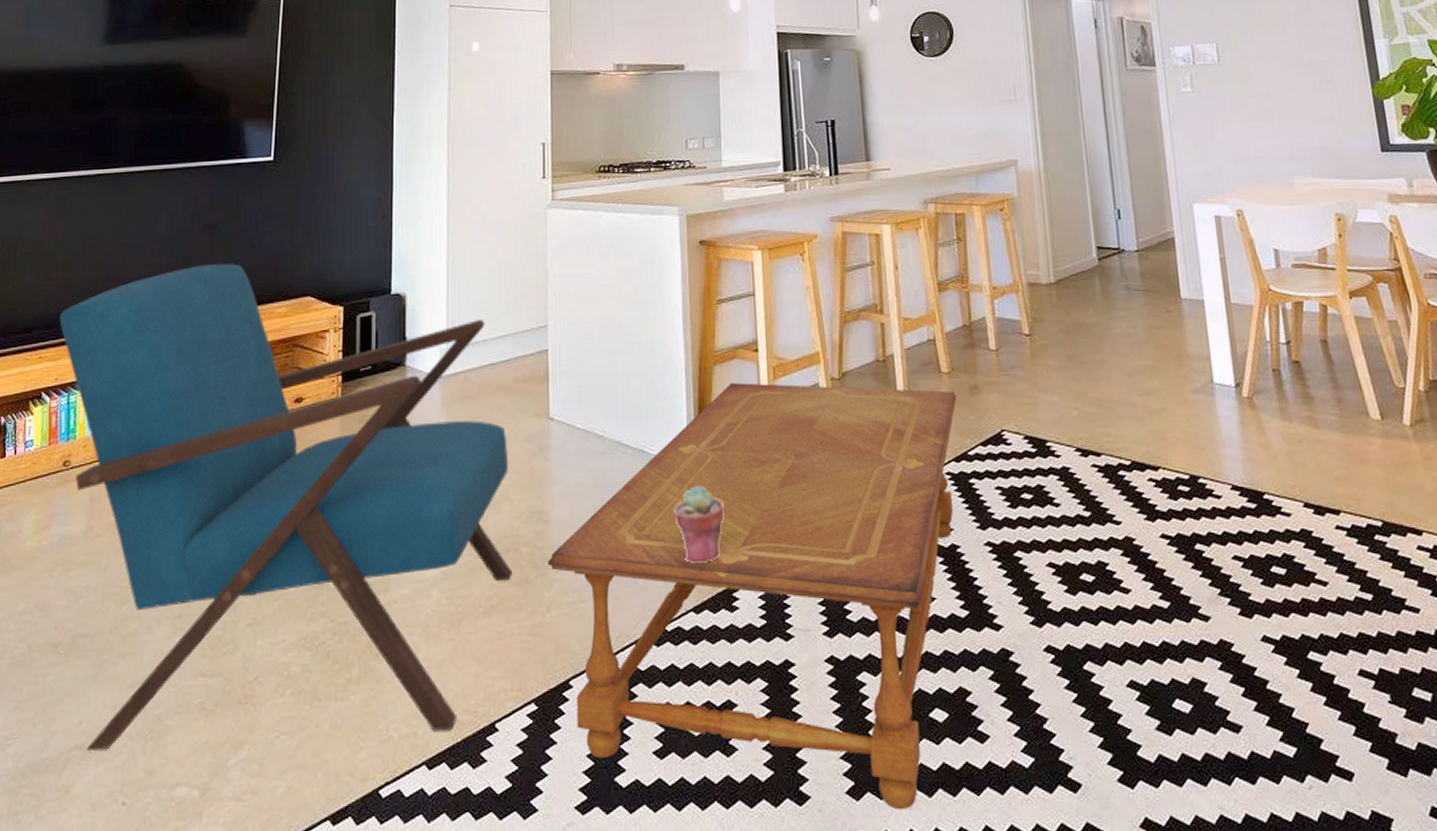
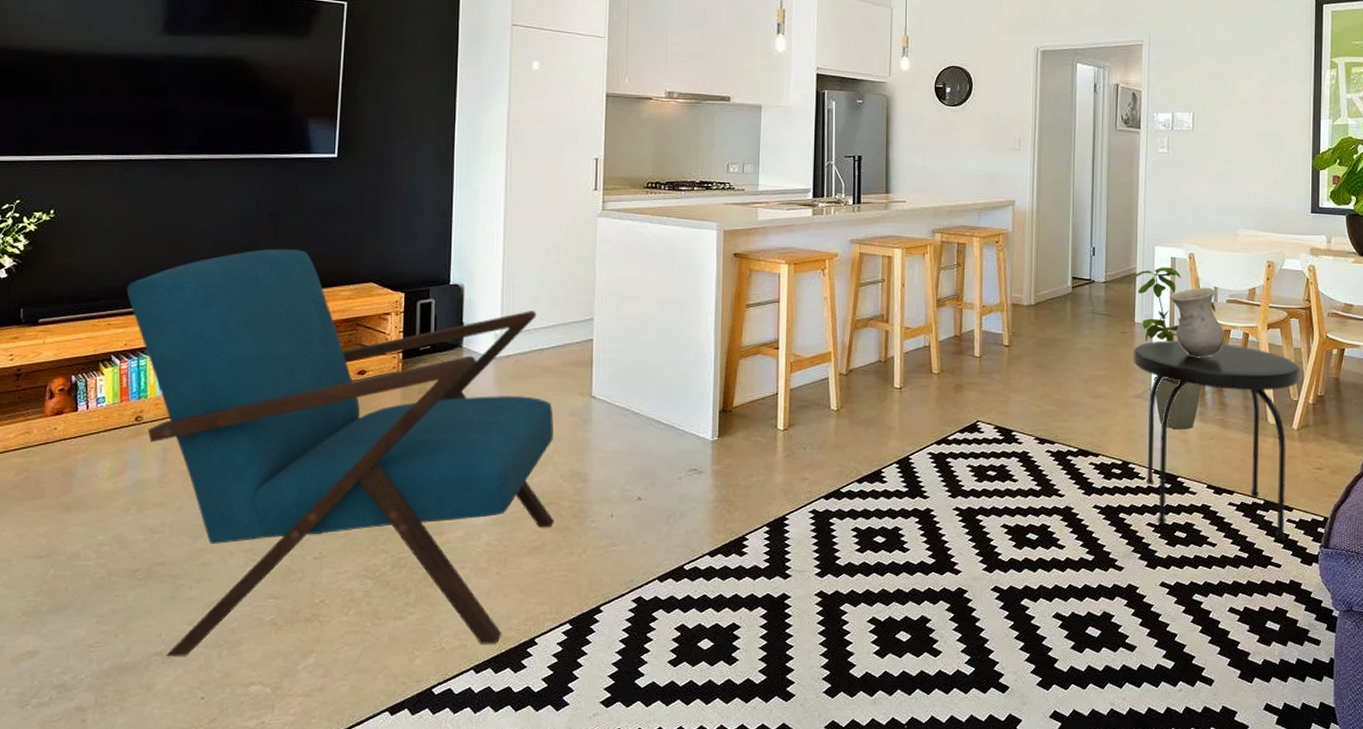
coffee table: present [548,383,957,811] -> none [586,374,943,705]
potted succulent: present [674,486,725,564] -> none [697,456,741,519]
house plant: none [1167,228,1280,432] -> present [1128,267,1215,430]
side table: none [1184,318,1419,574] -> present [1133,340,1301,540]
vase: none [1219,250,1297,337] -> present [1169,287,1225,357]

